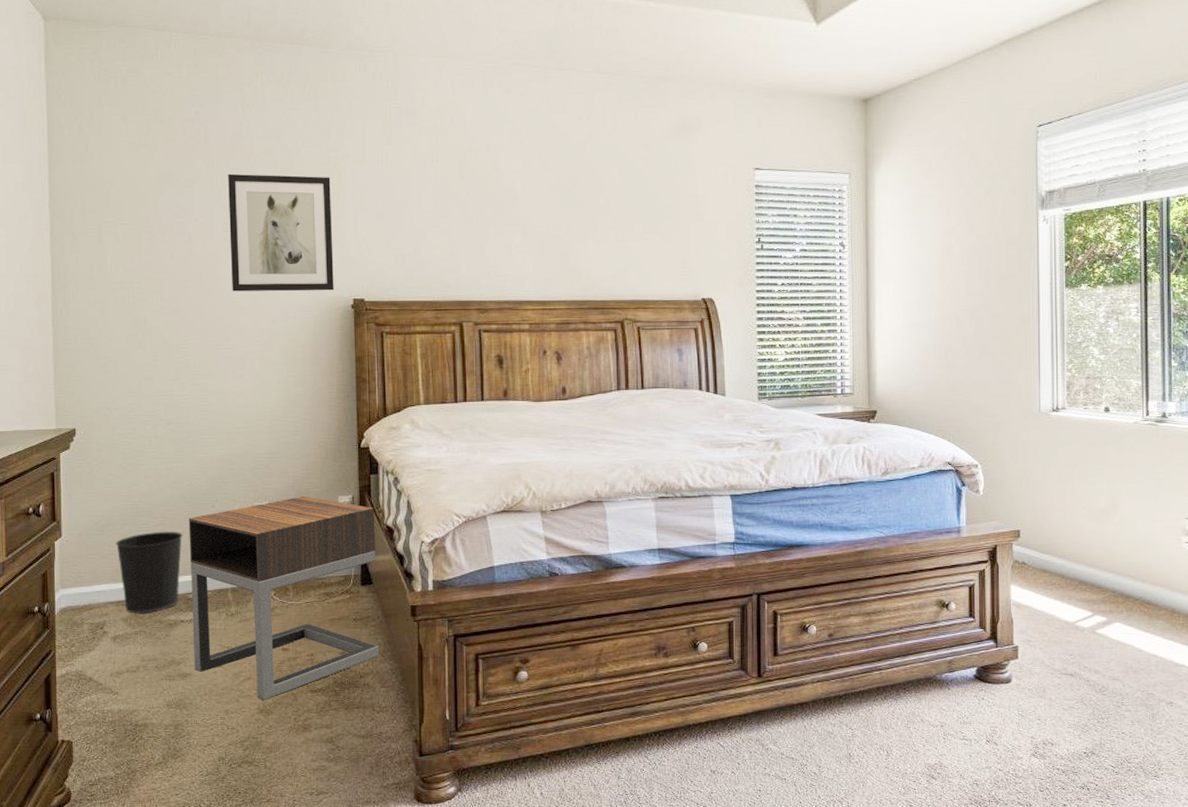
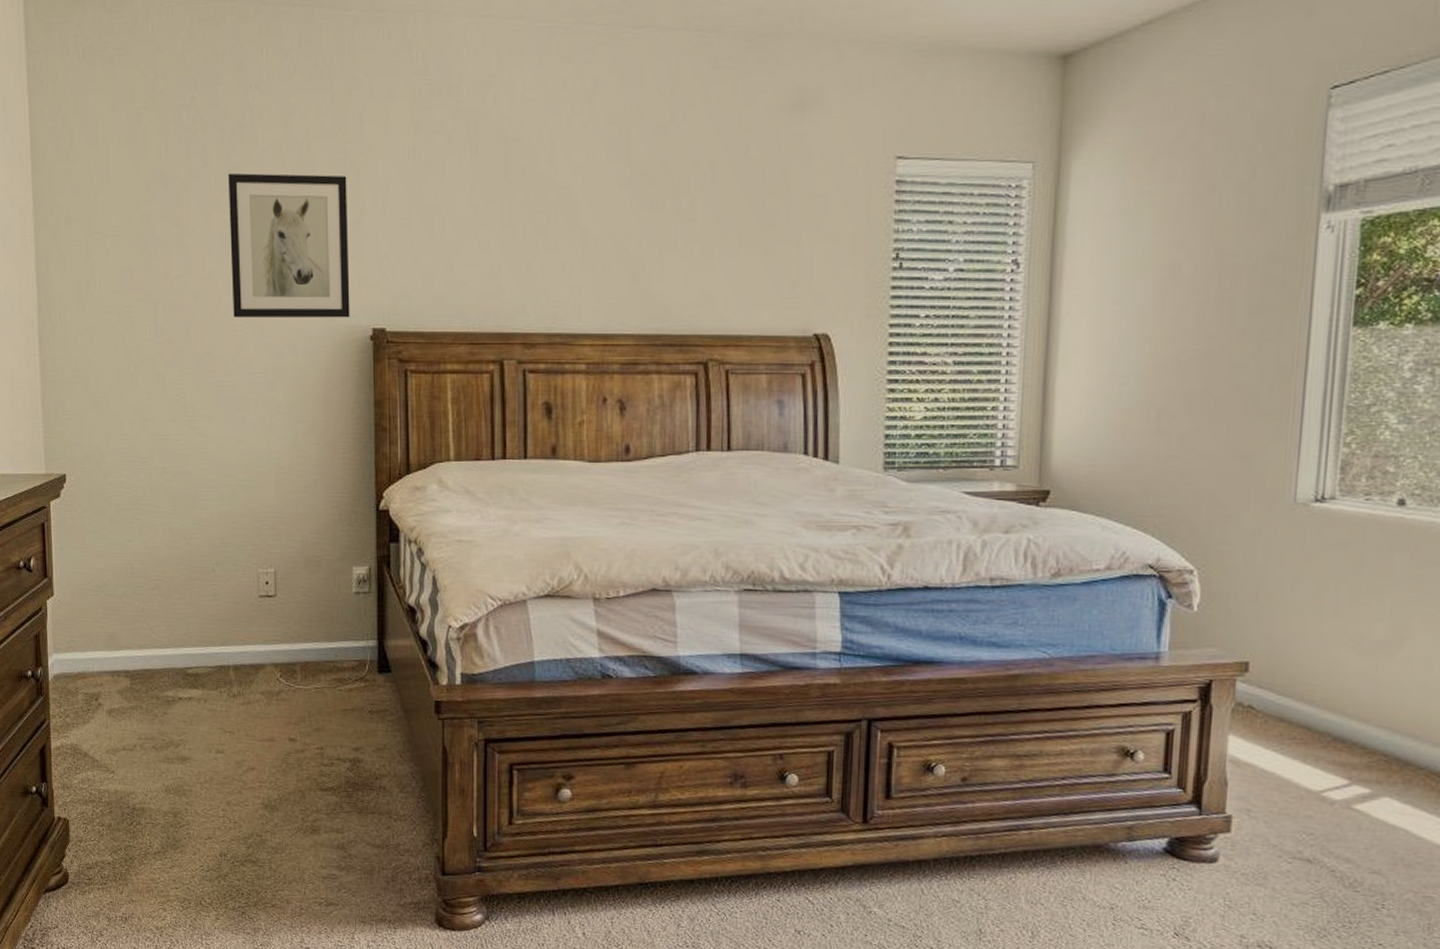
wastebasket: present [115,531,183,614] -> none [109,595,181,687]
nightstand: present [188,496,379,701] -> none [186,564,397,795]

